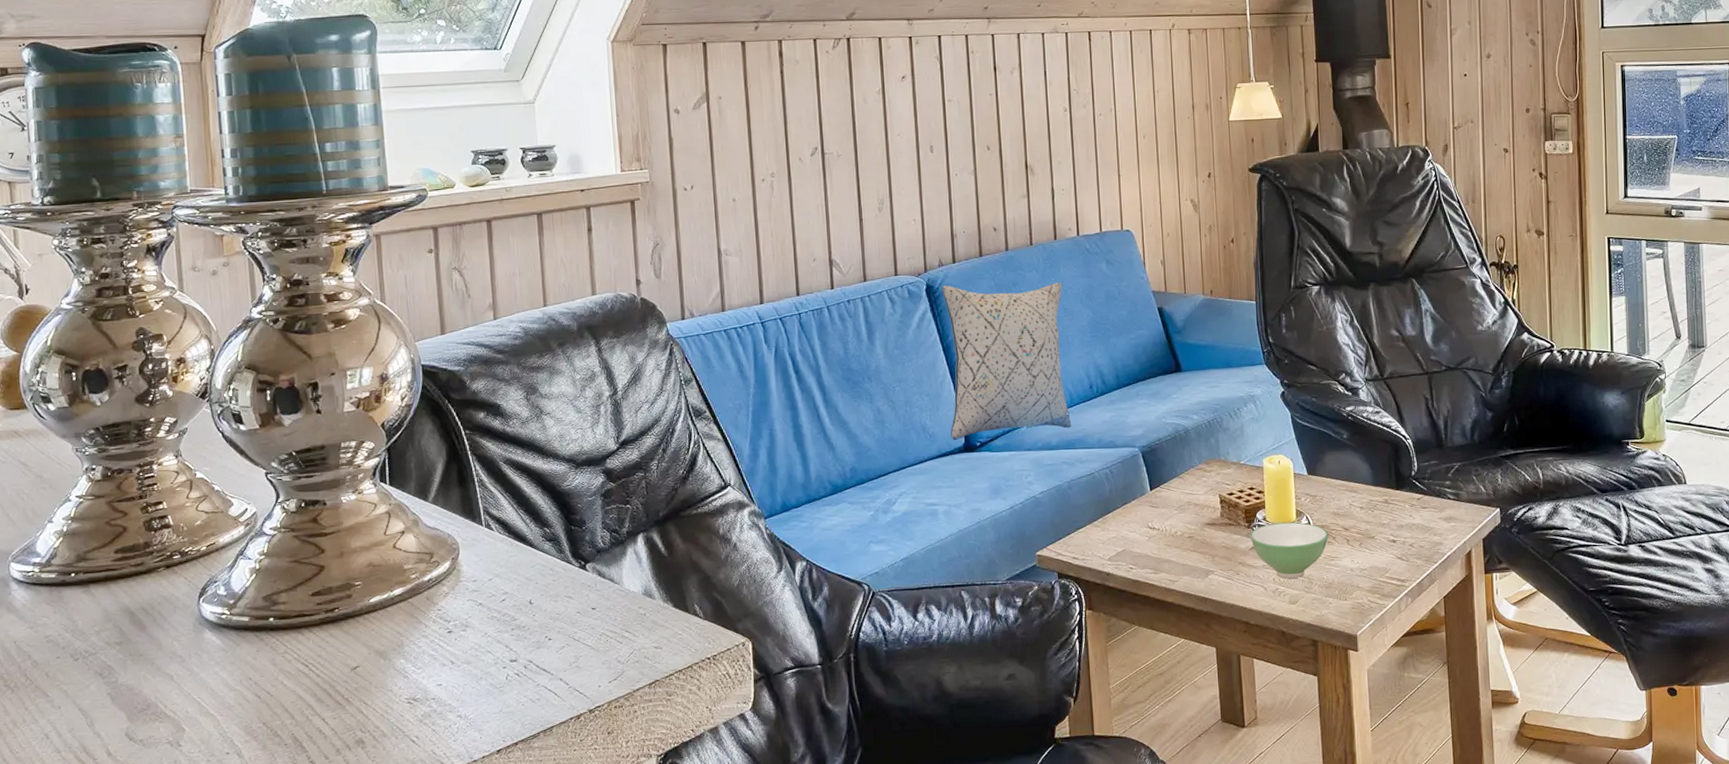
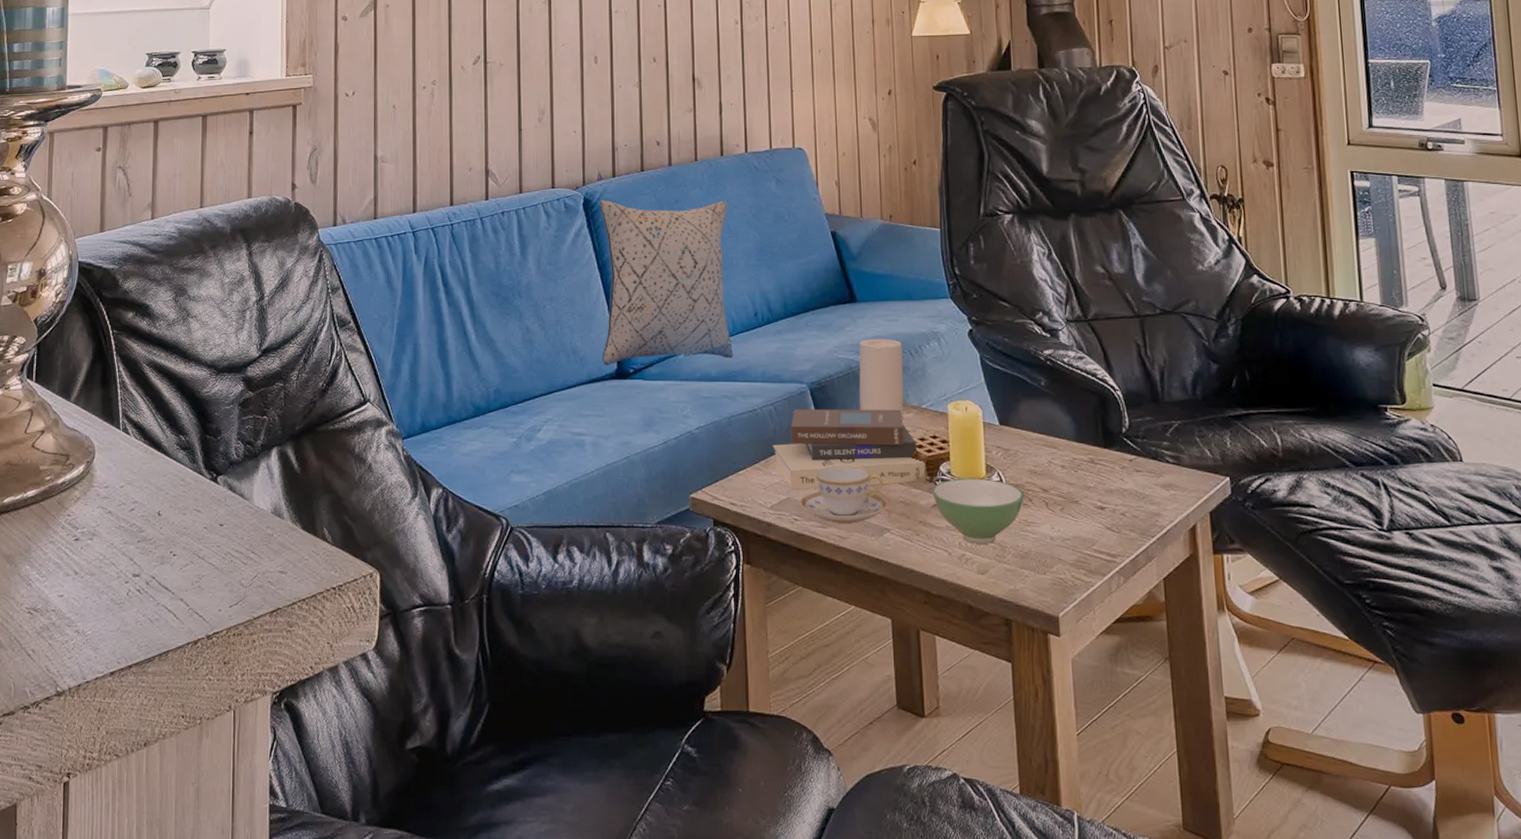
books: none [1109,466,1245,543] -> present [772,409,926,491]
teacup: none [1134,518,1213,569] -> present [799,466,889,523]
candle: none [1184,403,1225,478] -> present [859,339,904,423]

